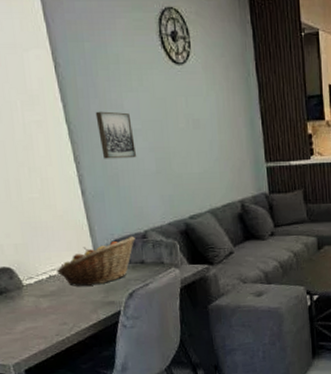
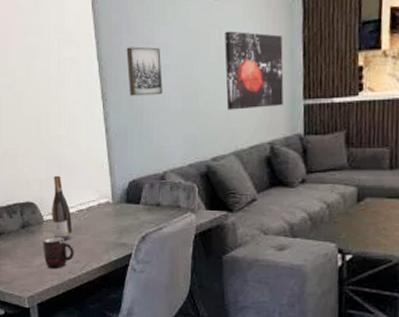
mug: none [24,300,61,334] -> present [43,236,74,269]
wine bottle: none [30,238,58,305] -> present [52,175,73,241]
fruit basket: present [57,235,135,287] -> none [75,176,153,227]
wall art: none [190,99,249,172] -> present [224,31,284,110]

